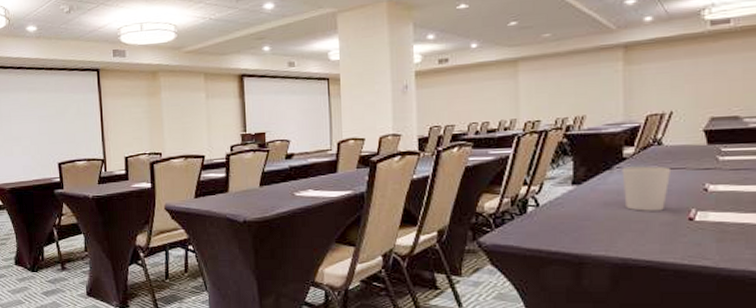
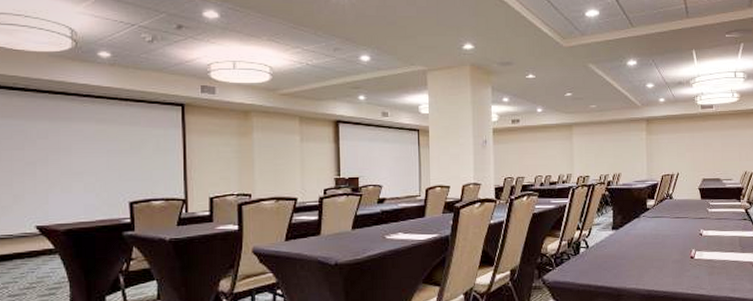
dixie cup: present [622,166,672,211] -> none [646,215,679,252]

